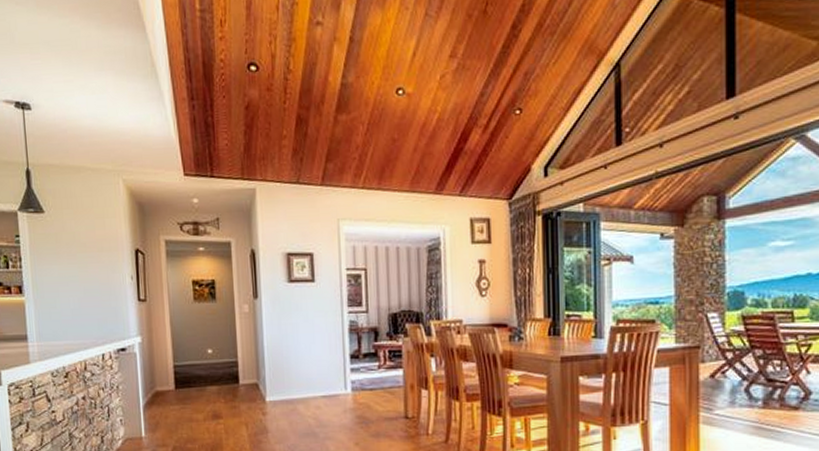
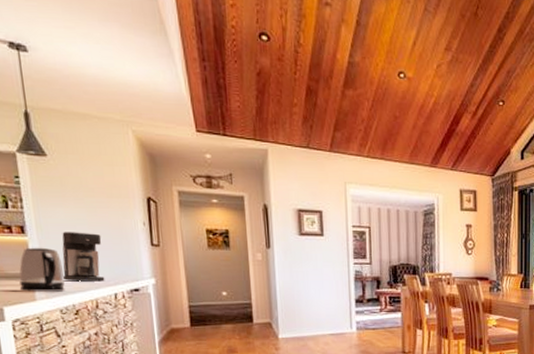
kettle: none [15,307,57,354] -> present [19,247,65,292]
coffee maker: none [55,289,94,342] -> present [62,232,105,282]

